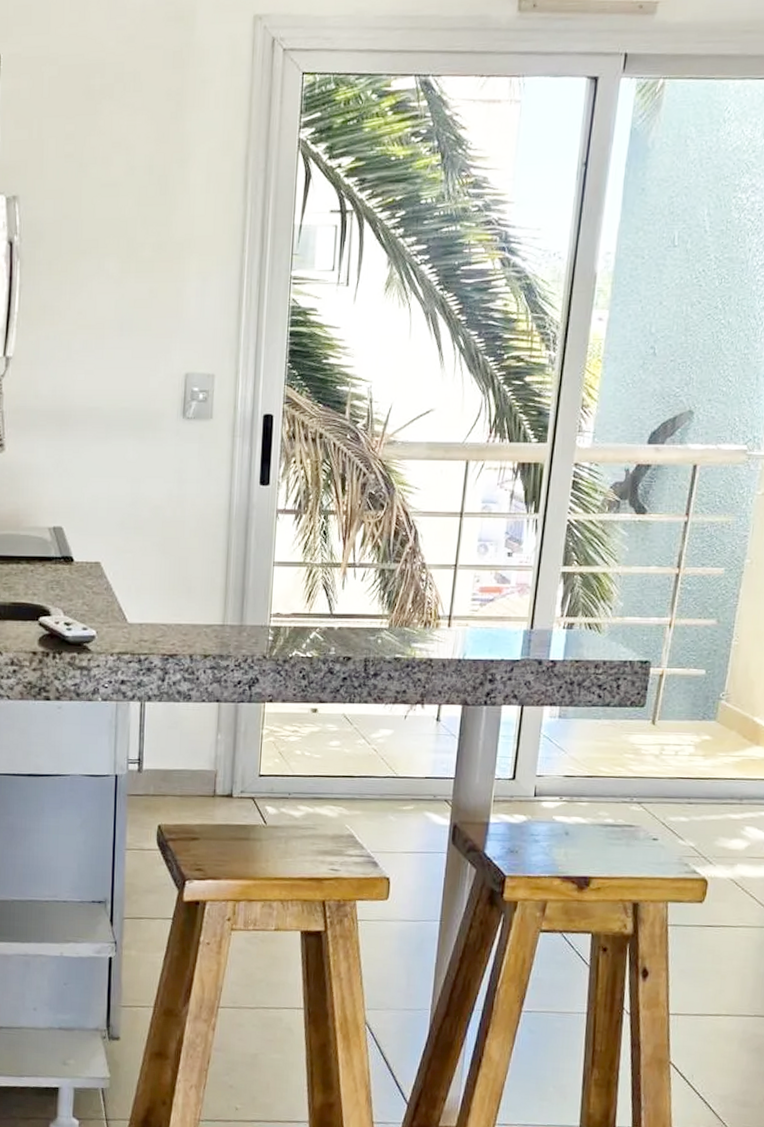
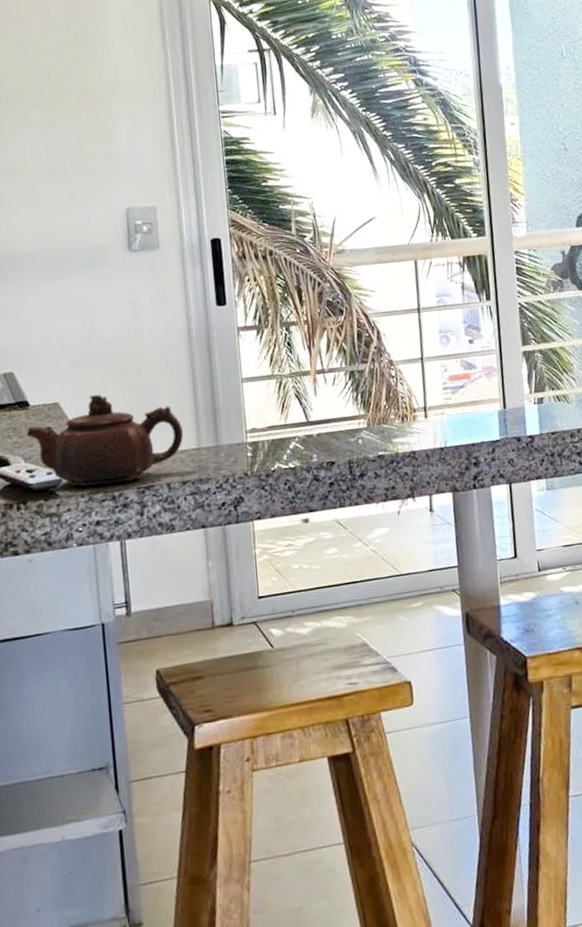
teapot: none [68,559,212,648] -> present [26,394,184,487]

